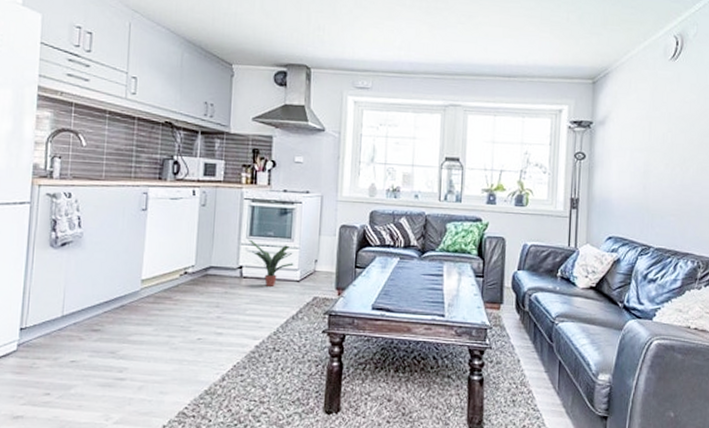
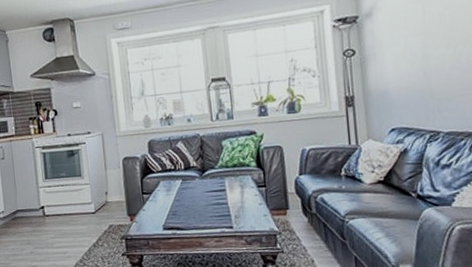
potted plant: present [248,239,294,286] -> none [45,182,88,221]

